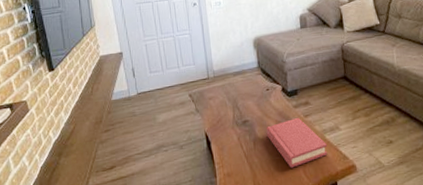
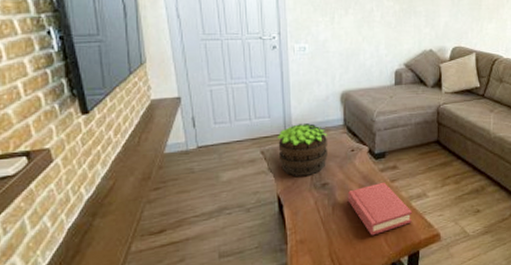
potted plant: none [201,68,246,116] -> present [276,123,328,176]

